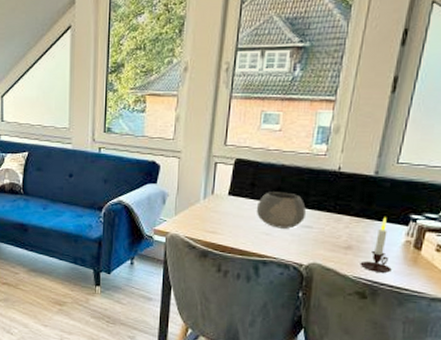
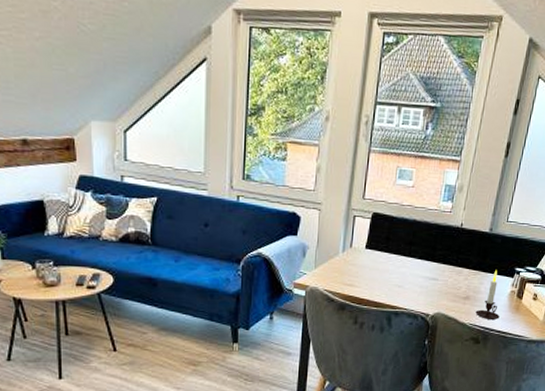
bowl: present [256,192,307,229] -> none [390,246,434,281]

